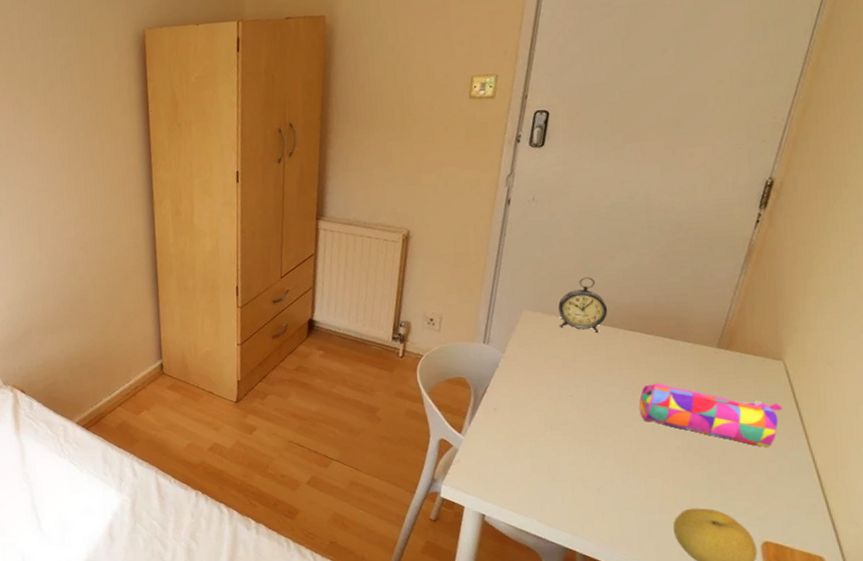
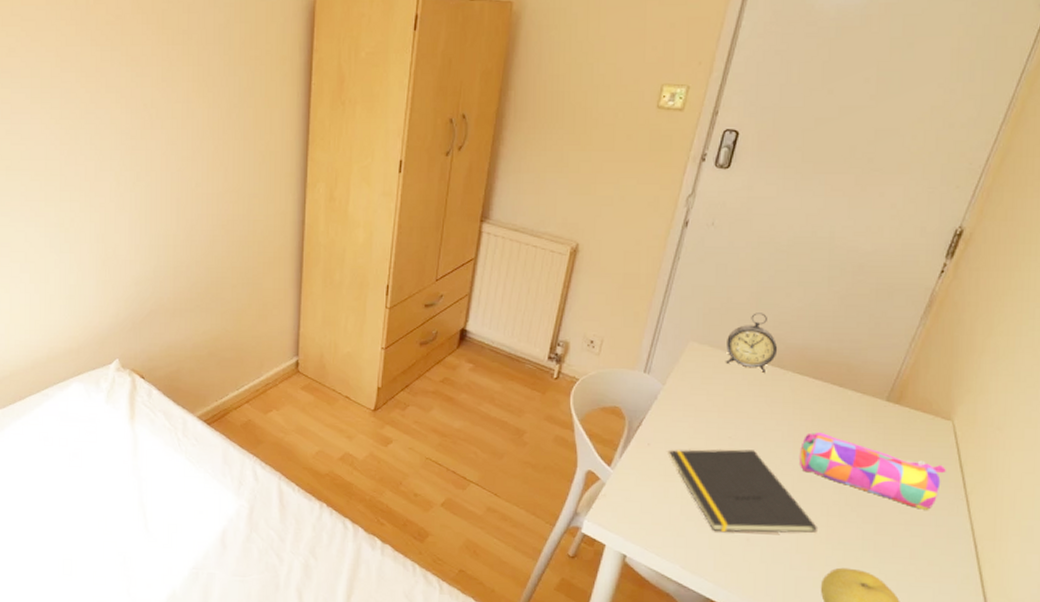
notepad: none [515,405,664,485] -> present [669,449,817,534]

